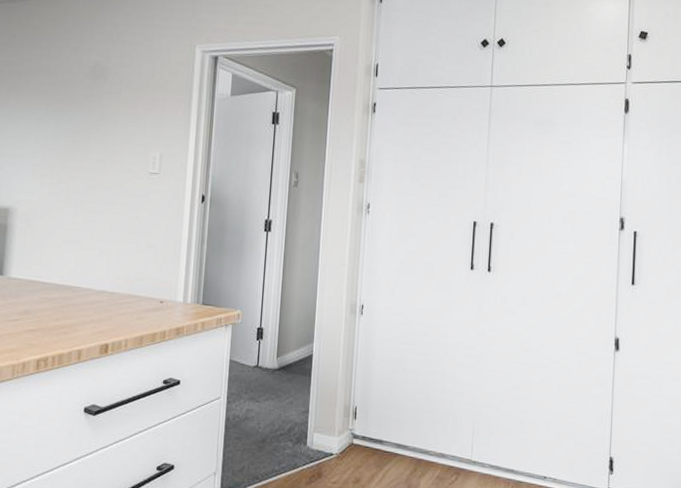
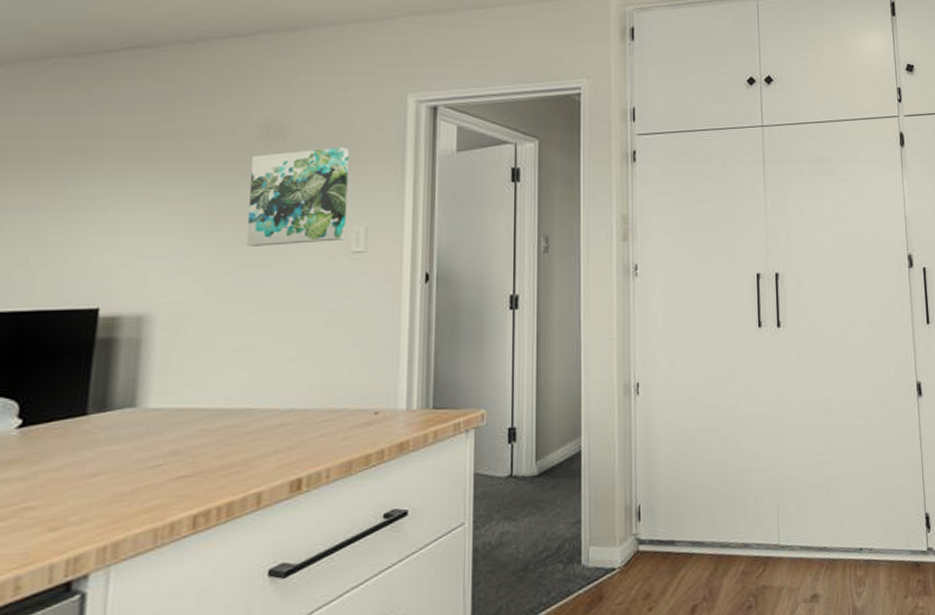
wall art: none [77,87,151,163] -> present [247,147,350,247]

